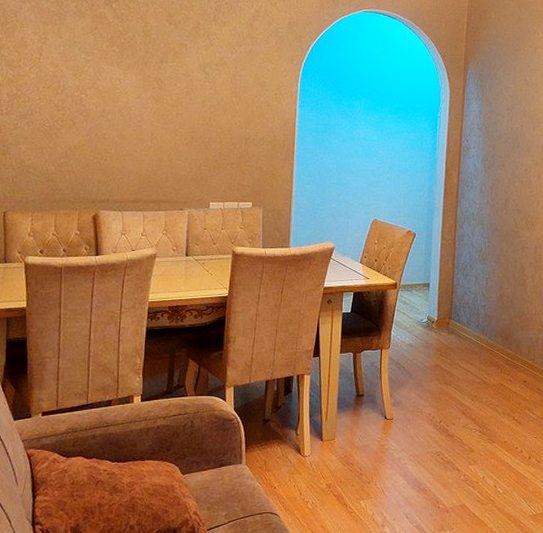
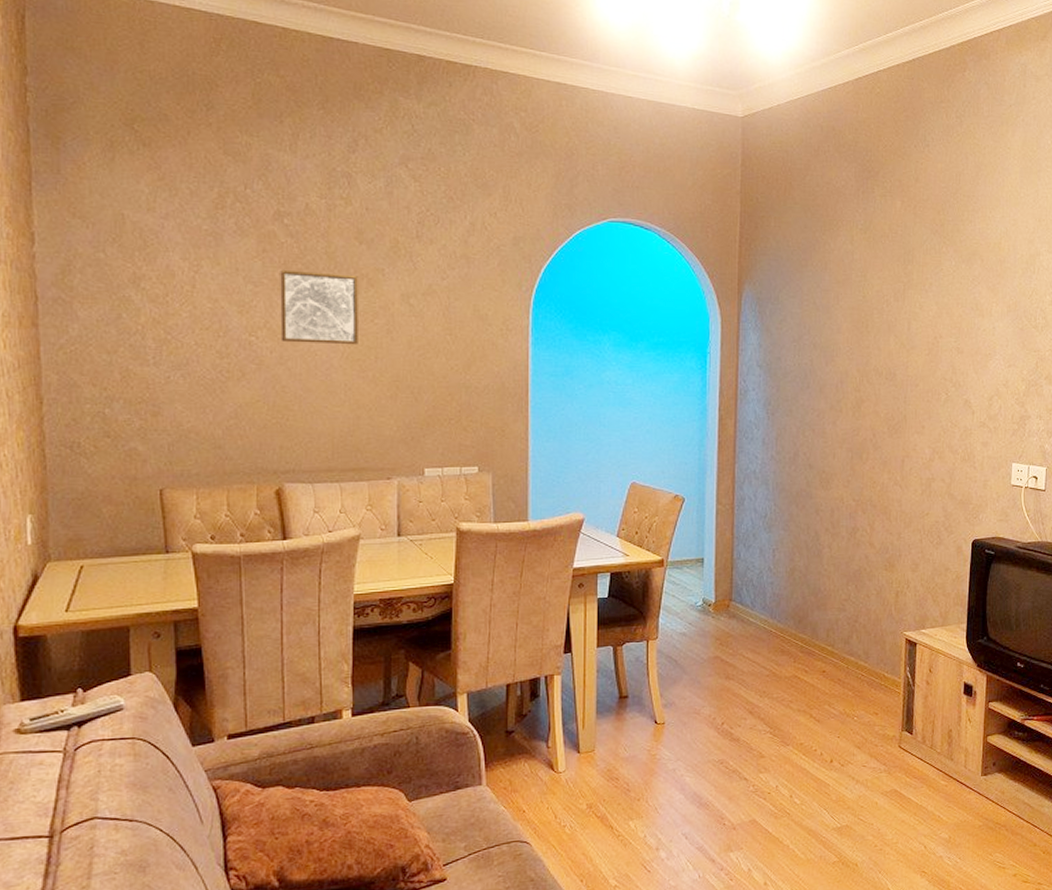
wall art: none [104,43,167,103] -> present [280,269,358,345]

